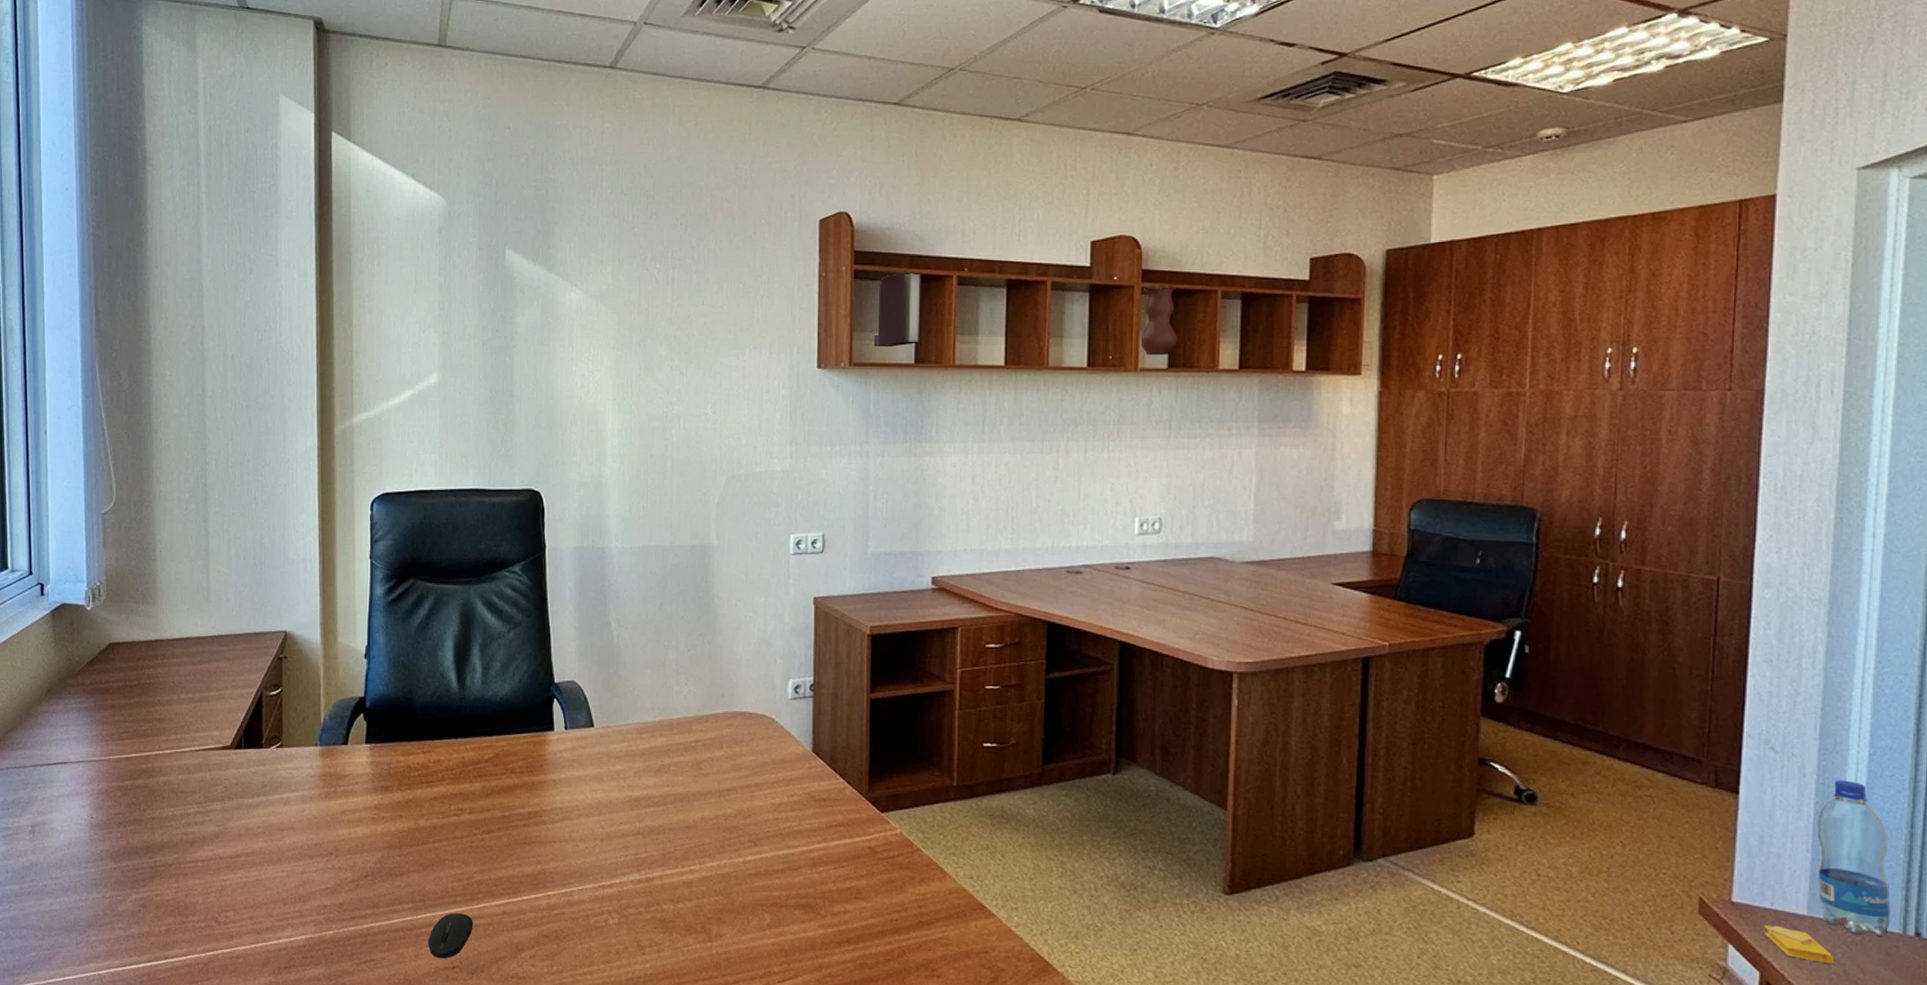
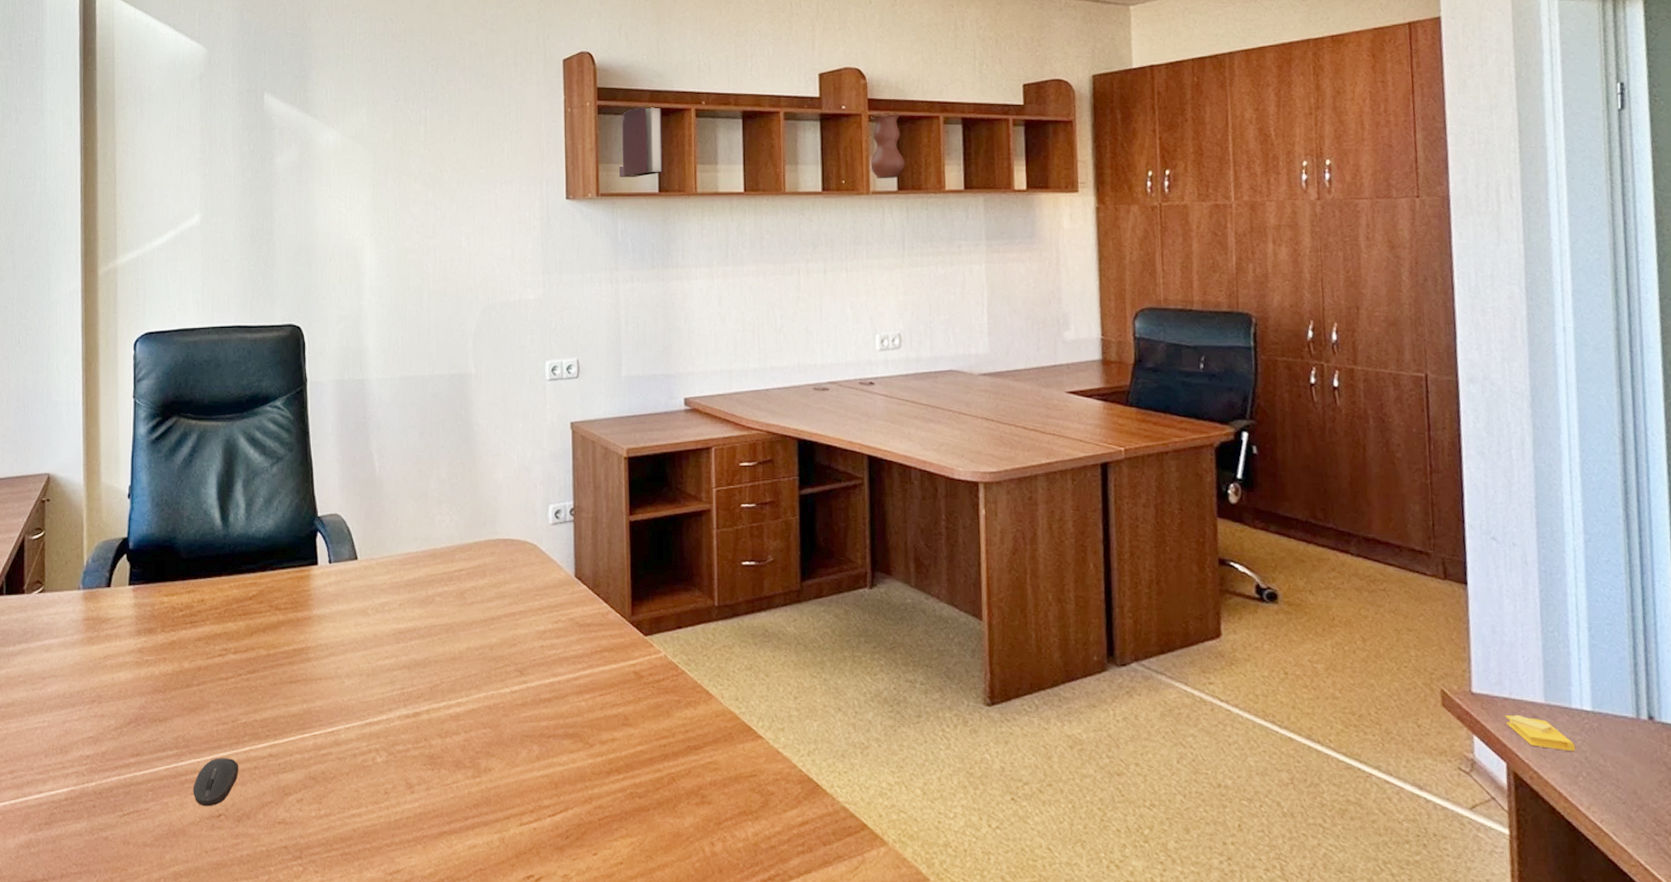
bottle: present [1817,779,1891,937] -> none [1543,567,1624,722]

